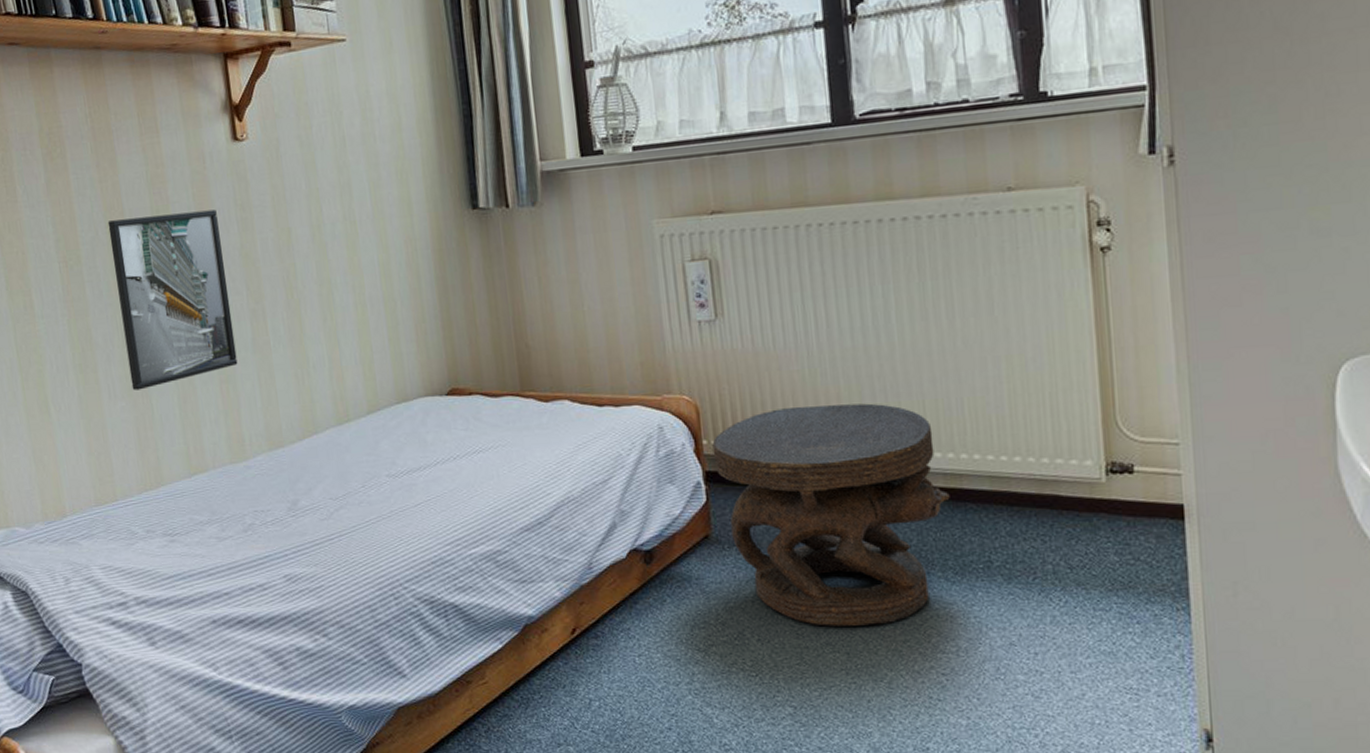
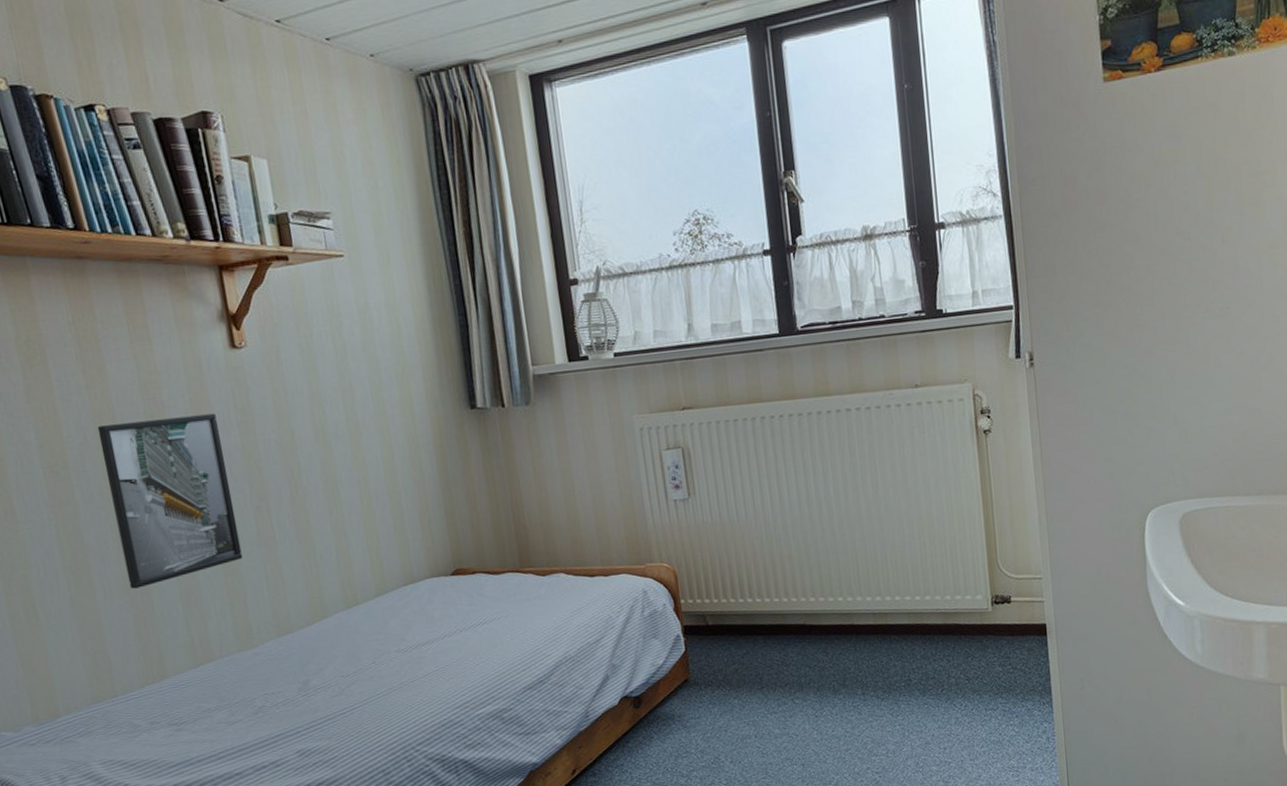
carved stool: present [712,403,950,626] -> none [689,561,878,745]

